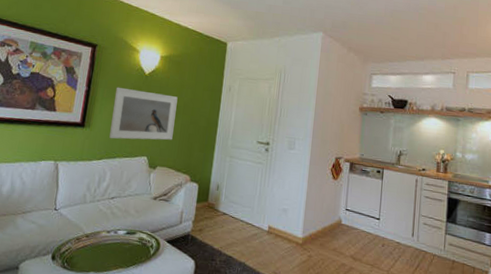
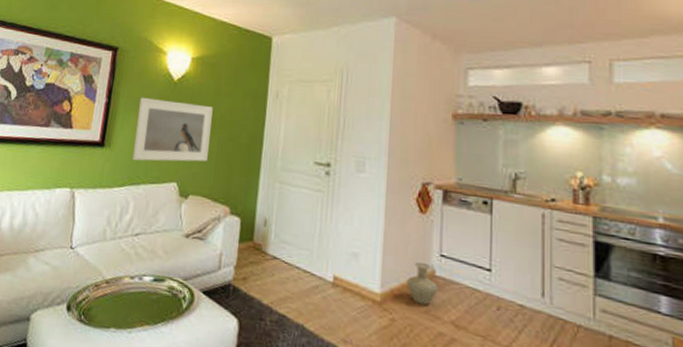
vase: none [321,214,343,245] -> present [407,261,438,305]

